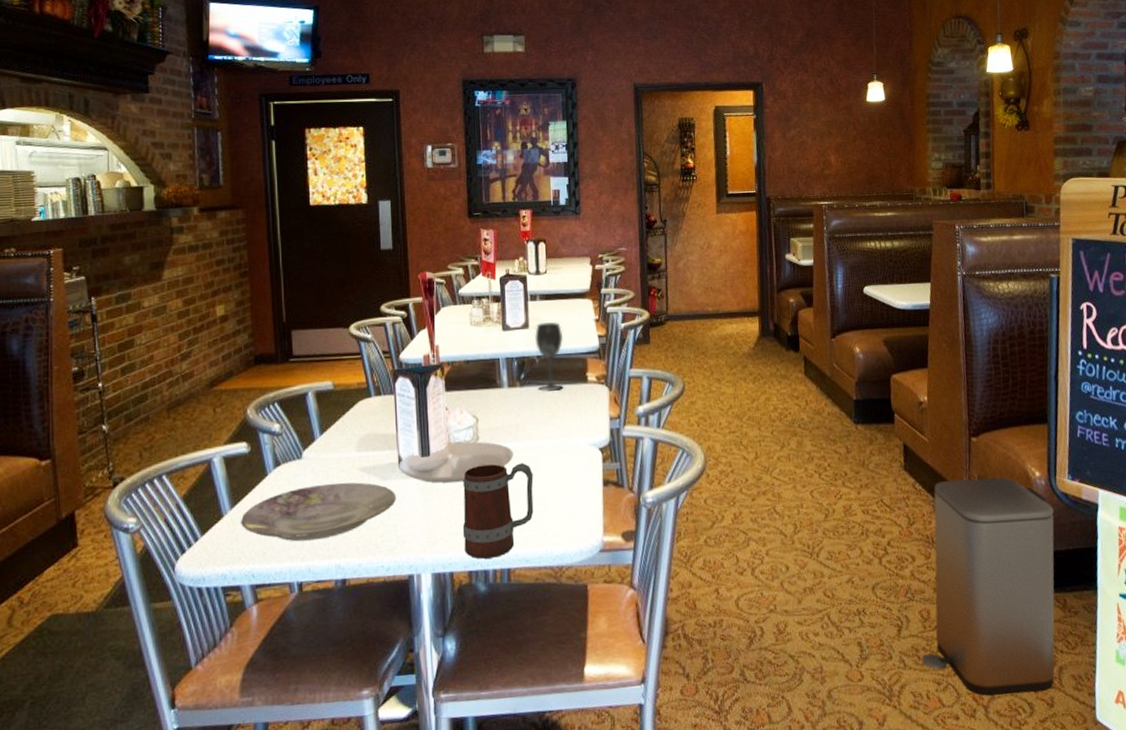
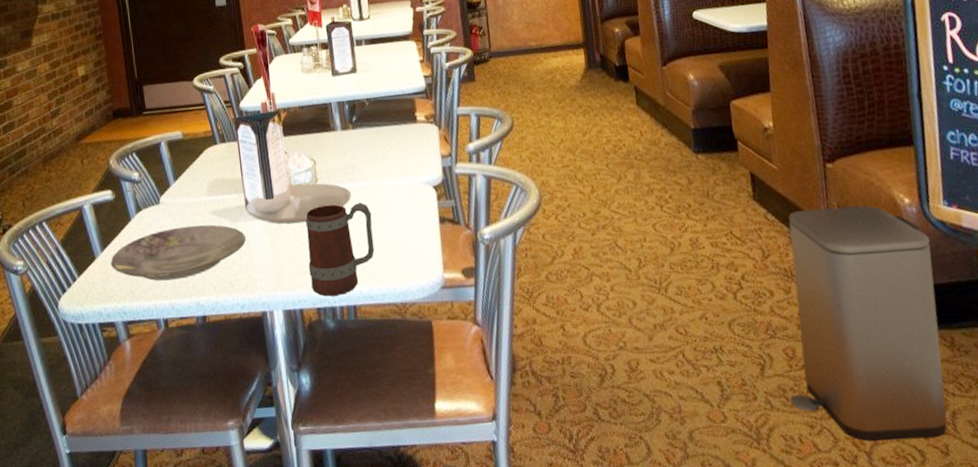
wine glass: present [535,322,564,392] -> none [363,65,395,133]

